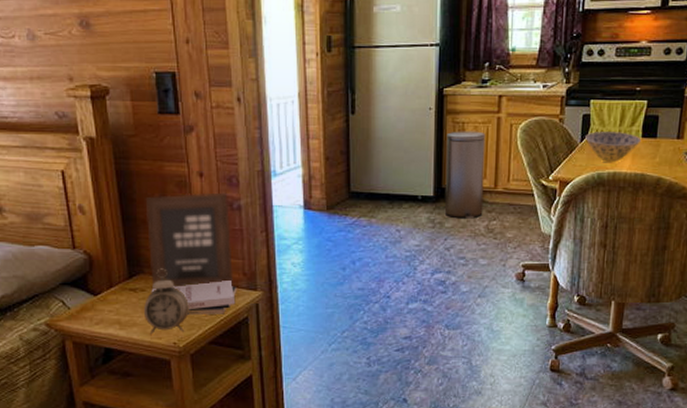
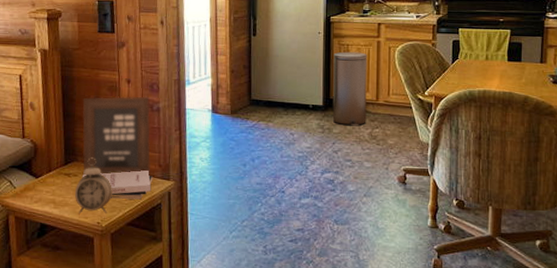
bowl: present [585,131,642,163] -> none [456,55,507,82]

